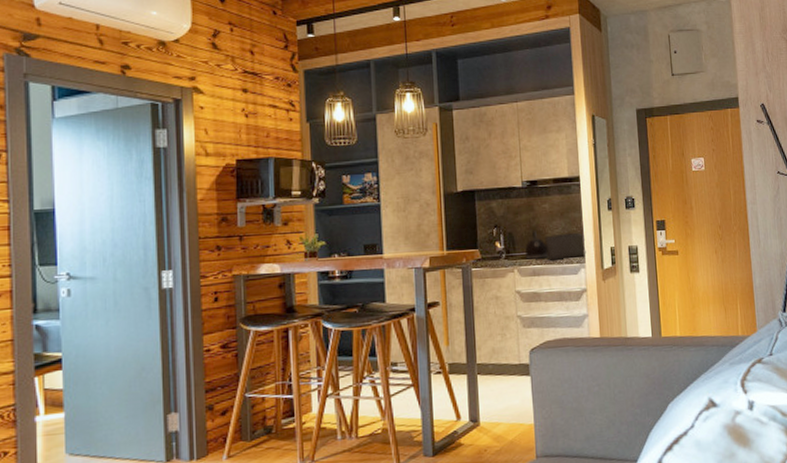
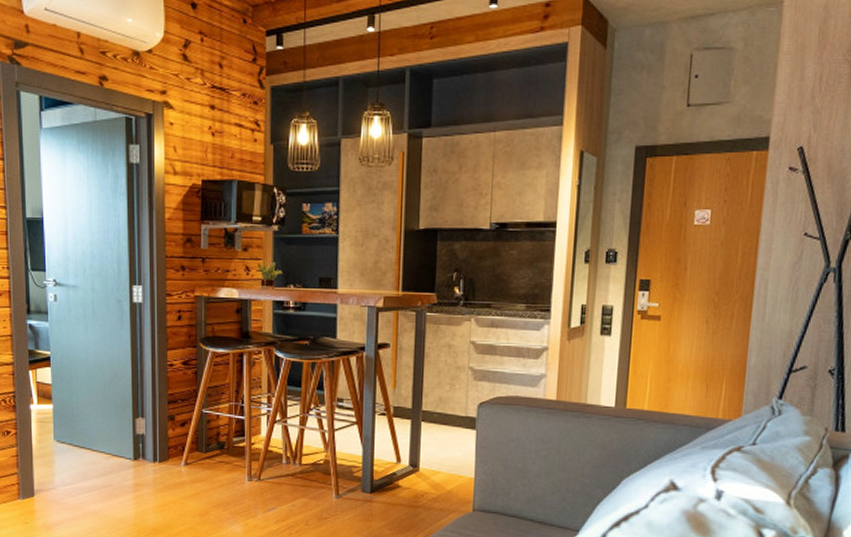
kettle: present [525,229,547,261] -> none [484,277,510,311]
toaster: present [545,232,586,262] -> none [507,284,554,315]

